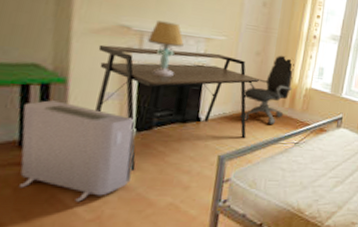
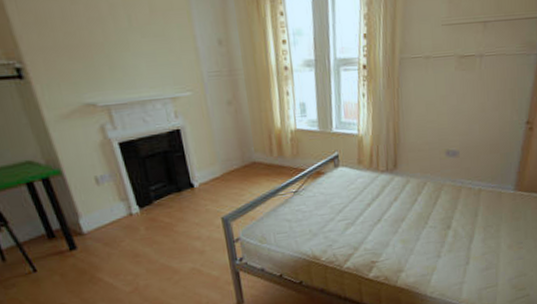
air purifier: present [19,100,136,202] -> none [36,192,152,279]
desk: present [95,44,260,172] -> none [75,112,243,245]
table lamp: present [148,20,184,77] -> none [116,88,153,150]
office chair: present [239,55,294,125] -> none [228,98,277,179]

